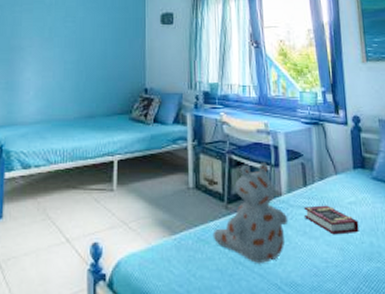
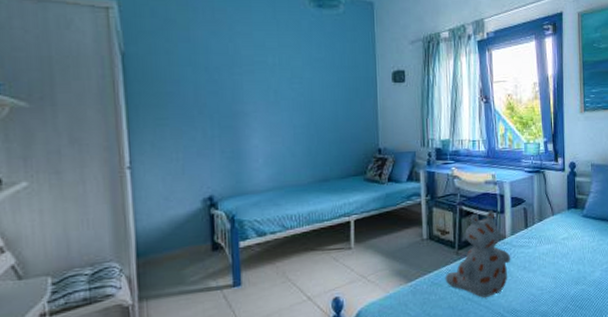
book: present [303,205,359,235] -> none [524,242,570,267]

